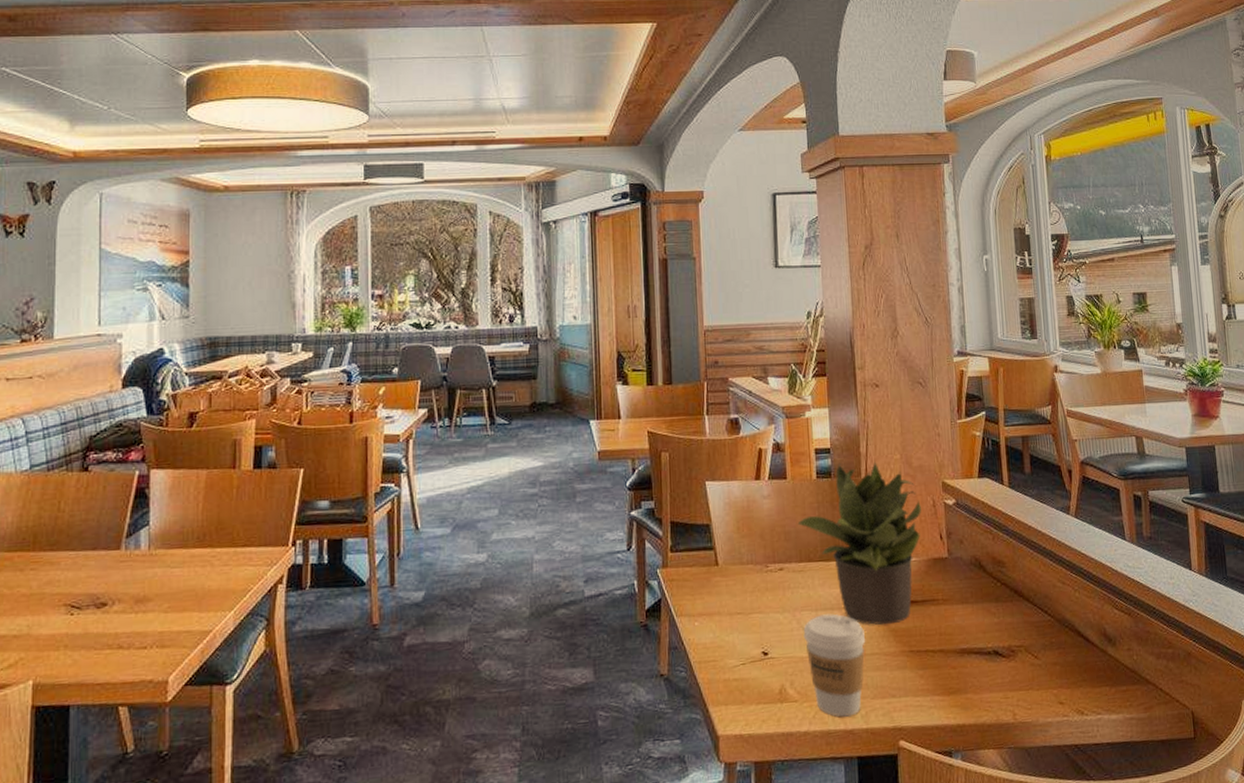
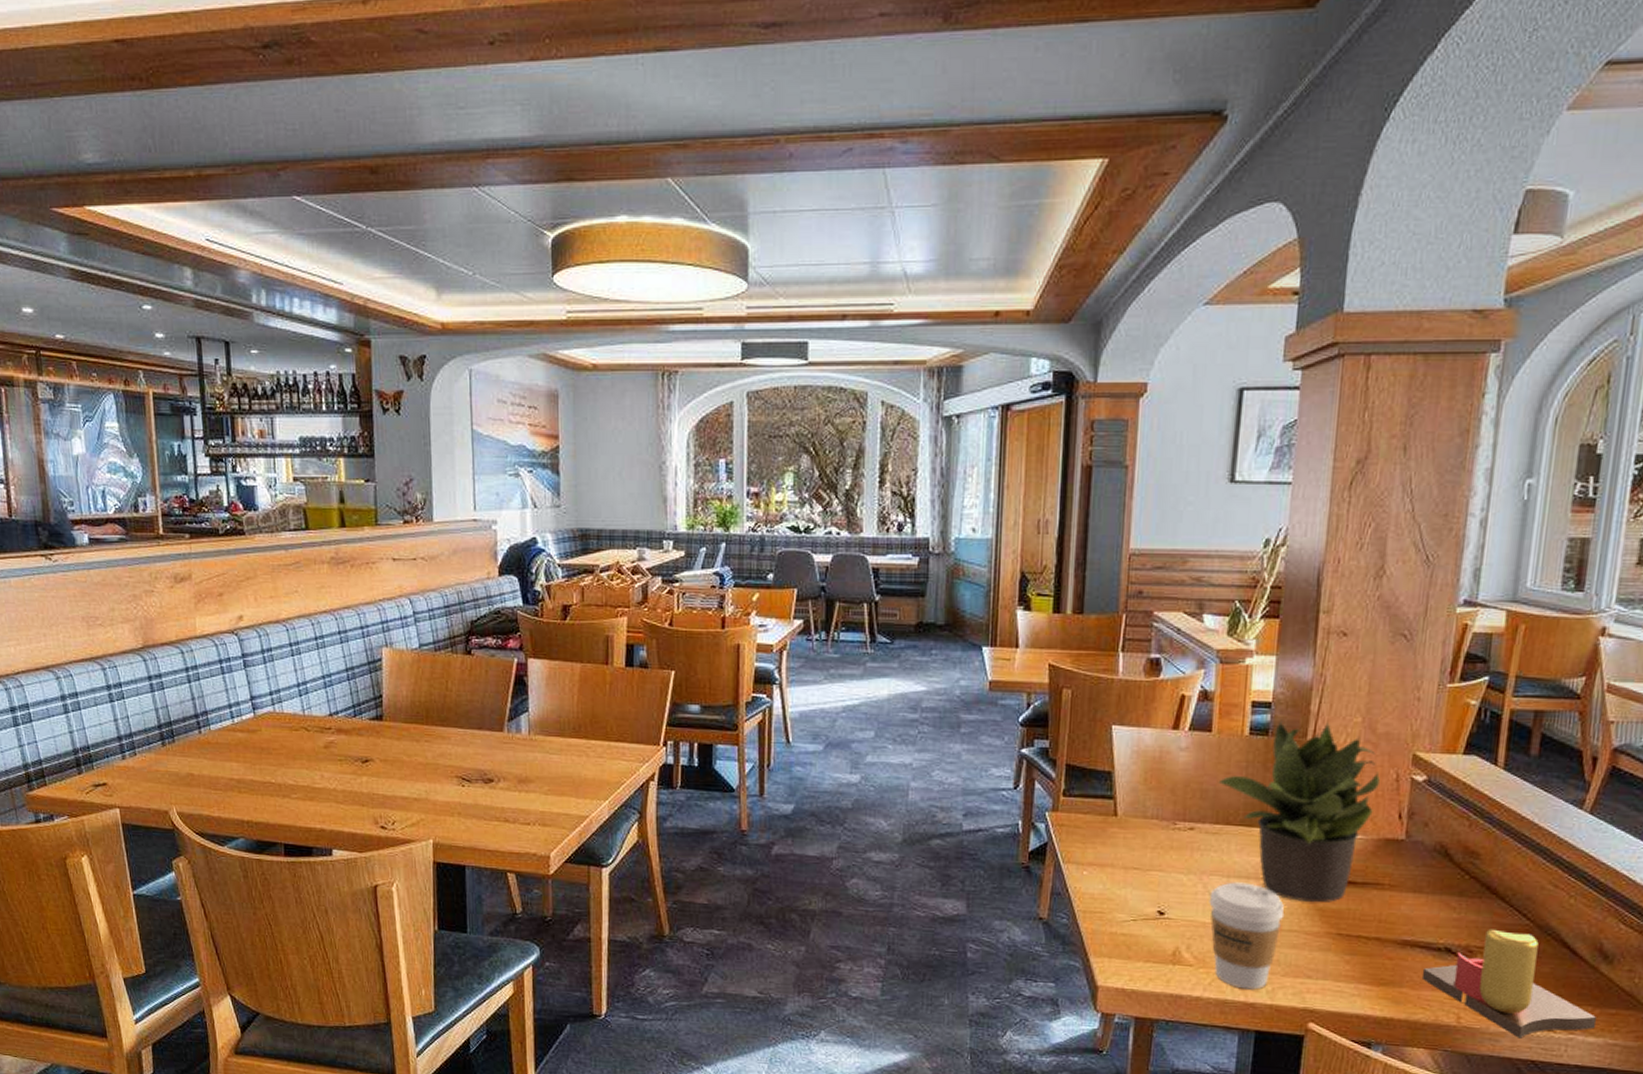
candle: none [980,628,1115,726] -> present [1421,929,1598,1038]

